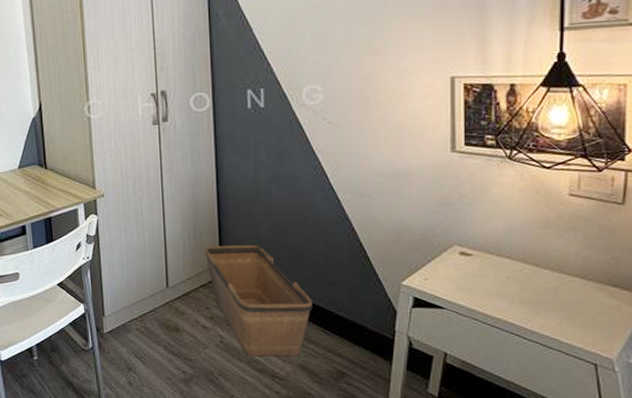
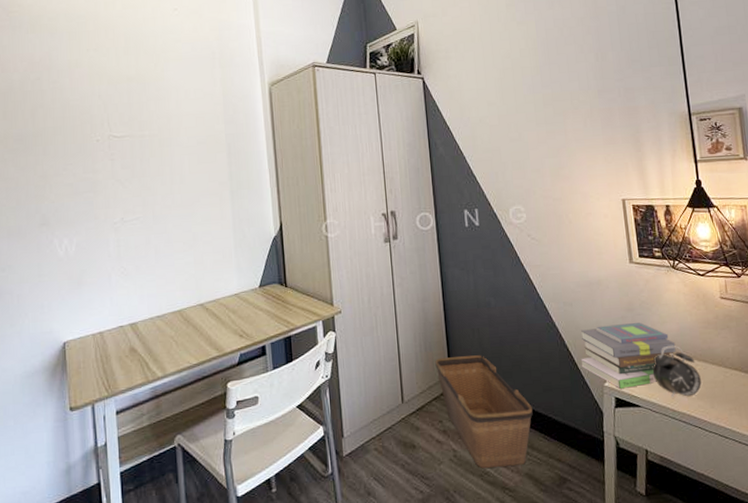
books: none [375,219,499,288] -> present [580,323,676,389]
alarm clock: none [464,246,527,302] -> present [652,346,702,398]

